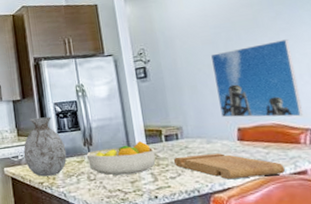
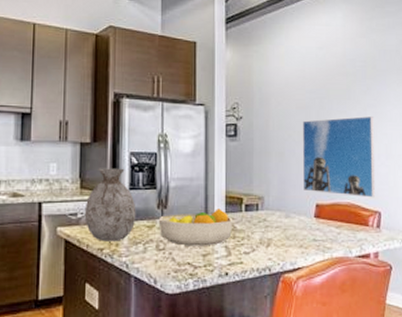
cutting board: present [173,152,286,180] -> none [249,229,352,259]

